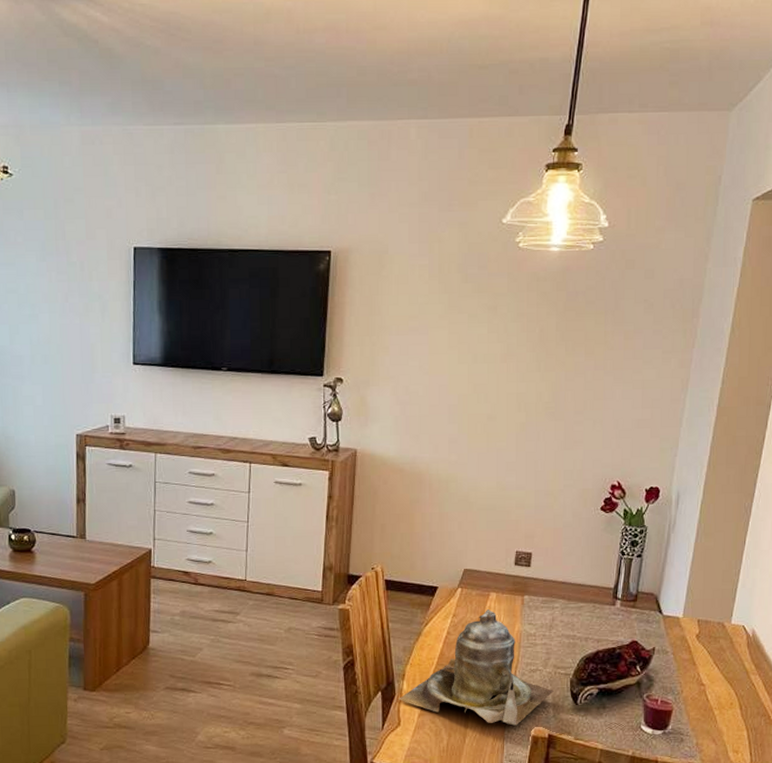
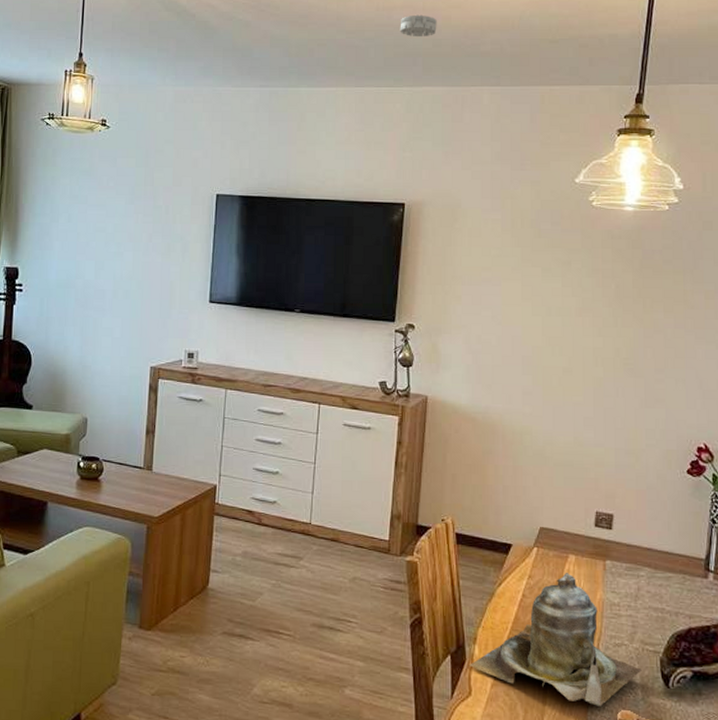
smoke detector: none [322,38,362,65] -> present [400,14,437,38]

